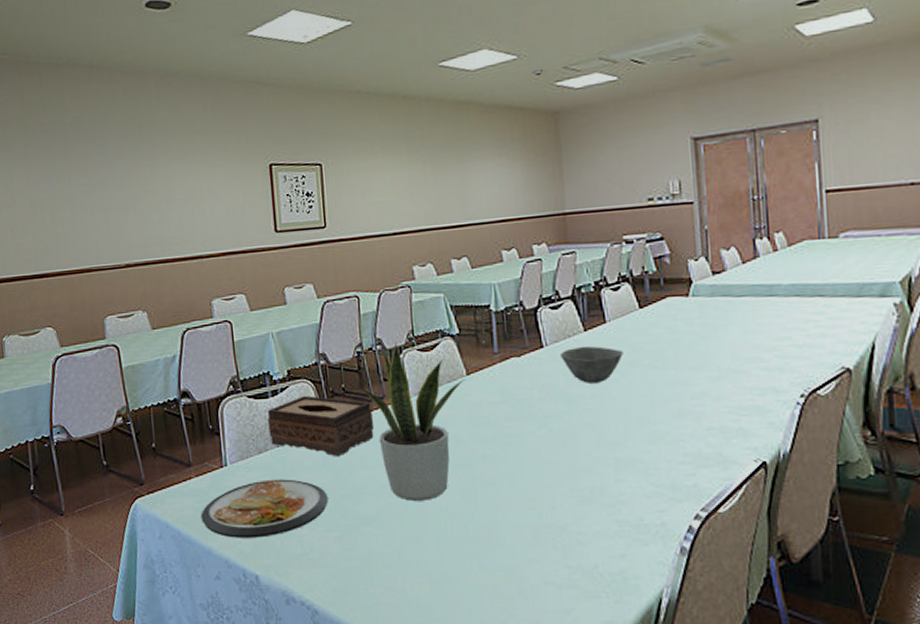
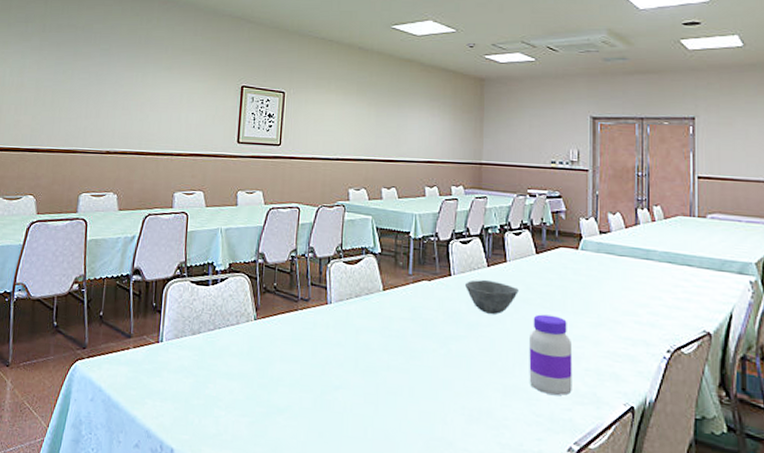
dish: present [201,479,328,538] -> none [131,360,247,414]
tissue box: present [267,395,375,457] -> none [204,288,297,348]
potted plant: present [358,341,466,501] -> none [288,252,382,400]
jar: none [640,374,695,461] -> present [529,314,573,396]

